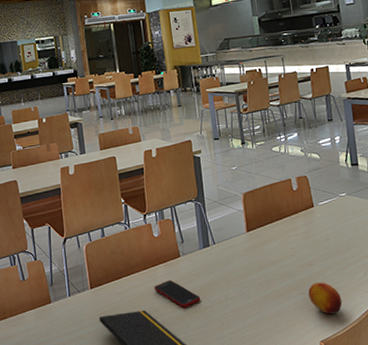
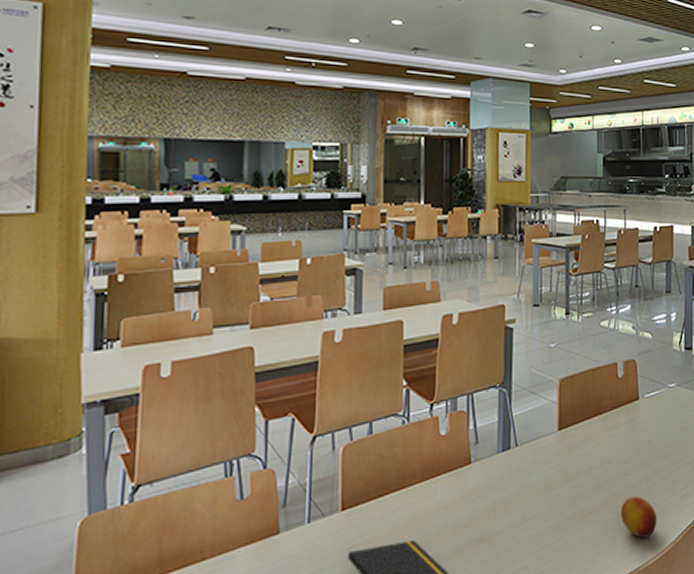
cell phone: present [154,280,201,308] -> none [430,496,490,536]

